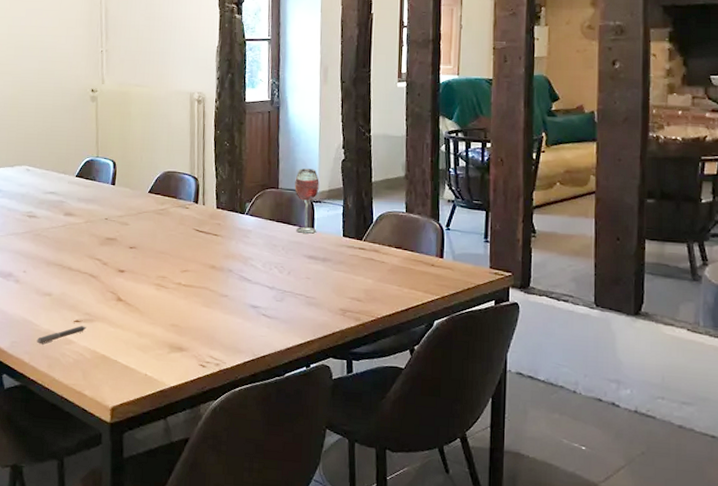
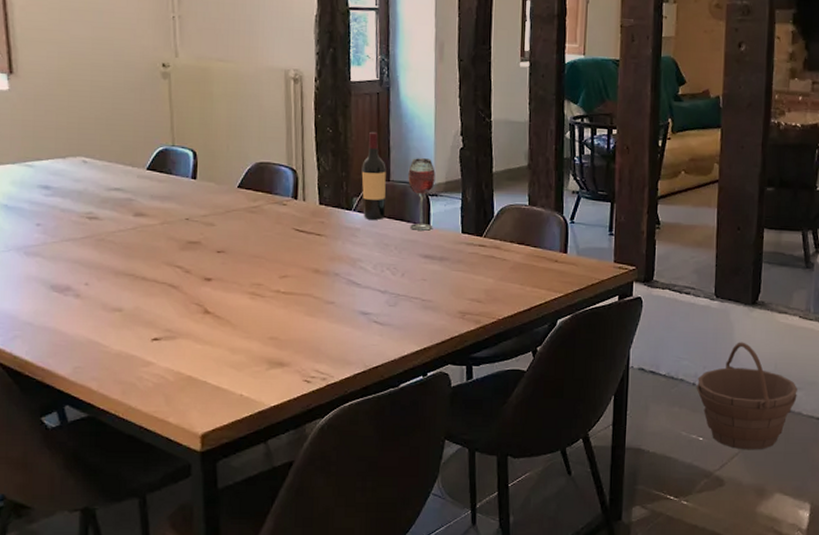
pen: present [36,326,87,346] -> none [106,344,168,370]
wine bottle: none [253,145,276,223] -> present [361,131,386,220]
basket: none [577,352,688,465] -> present [696,342,797,450]

